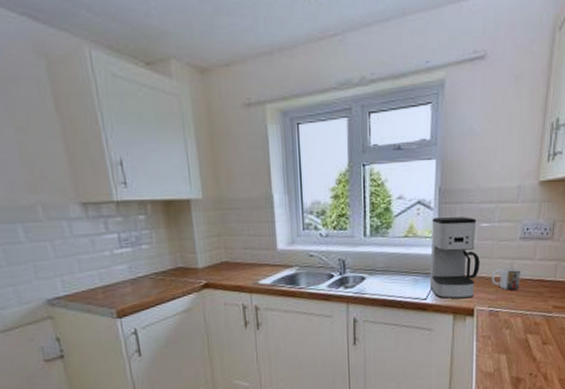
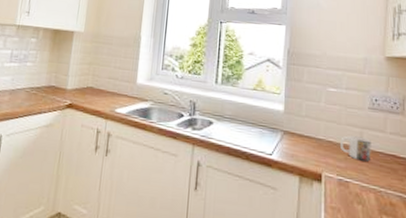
coffee maker: present [429,217,480,299] -> none [275,76,327,162]

